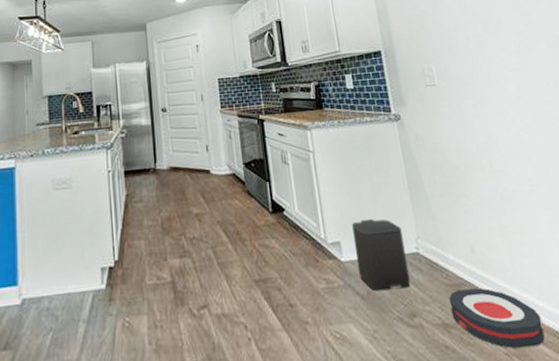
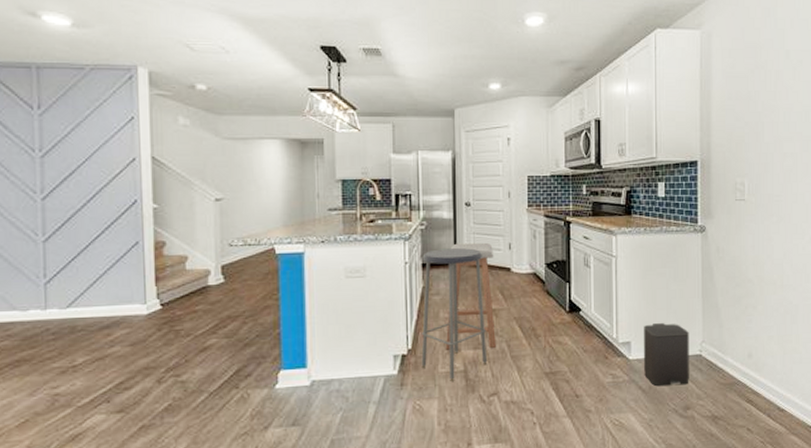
bar stool: none [124,152,195,294] -> present [421,248,488,381]
stool: none [150,146,202,260] -> present [446,242,496,350]
robot vacuum: present [449,288,545,349] -> none [721,387,797,438]

